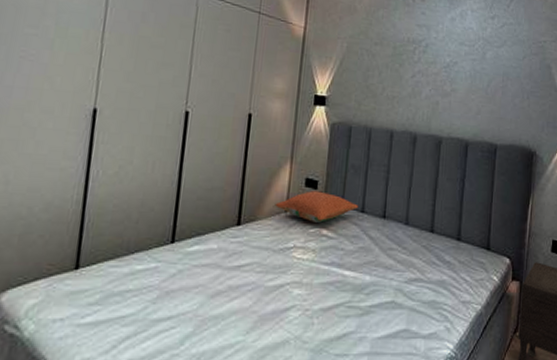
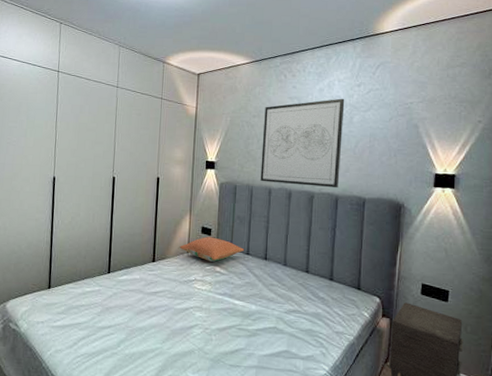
wall art: none [380,30,478,133] -> present [260,98,345,189]

